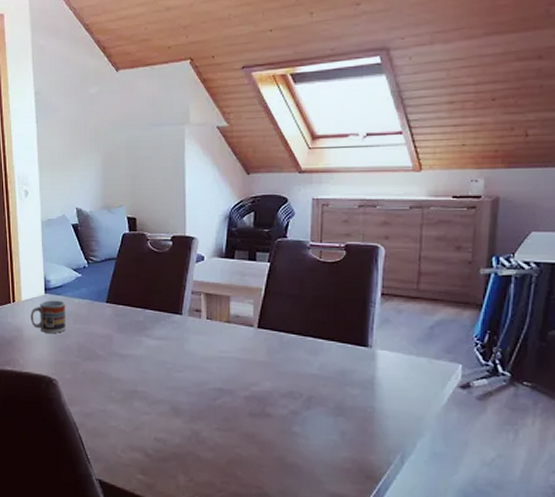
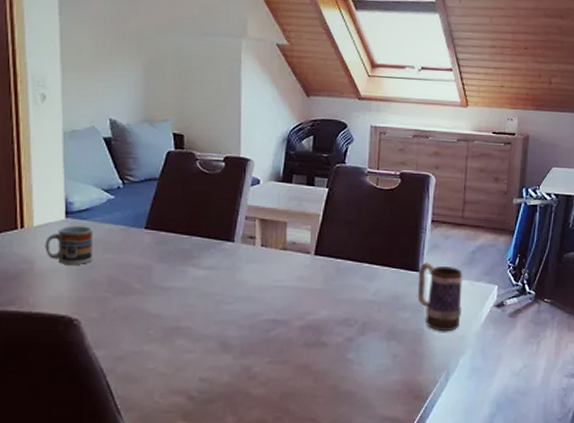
mug: none [366,337,419,412] -> present [417,262,463,332]

